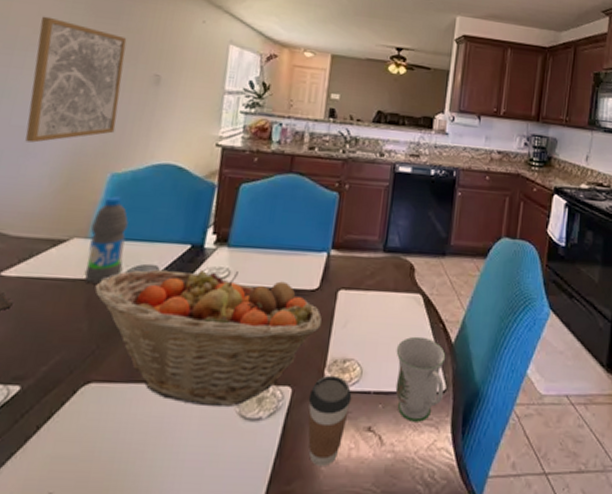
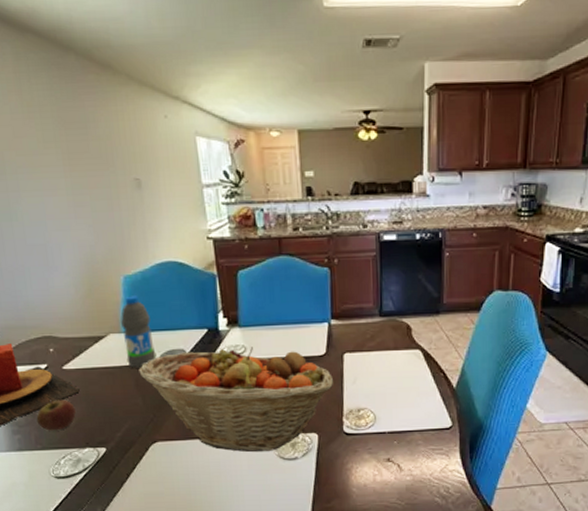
wall art: present [25,16,127,143] -> none [18,137,115,258]
coffee cup: present [307,375,352,466] -> none [333,421,370,489]
mug: present [395,336,446,422] -> none [403,385,450,452]

